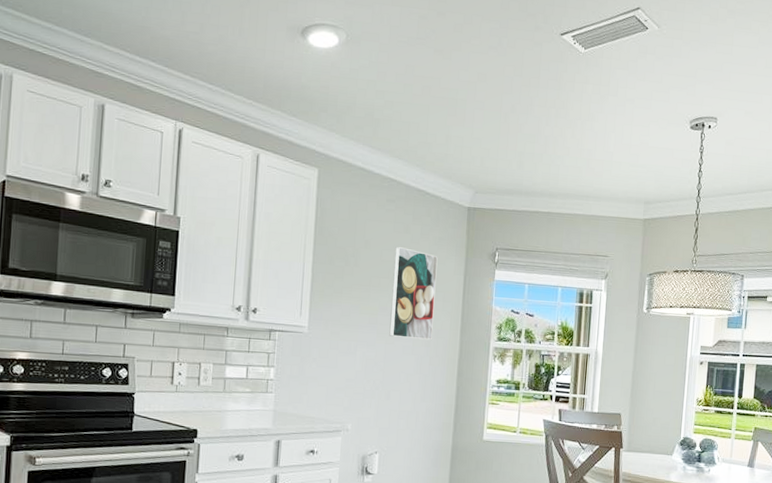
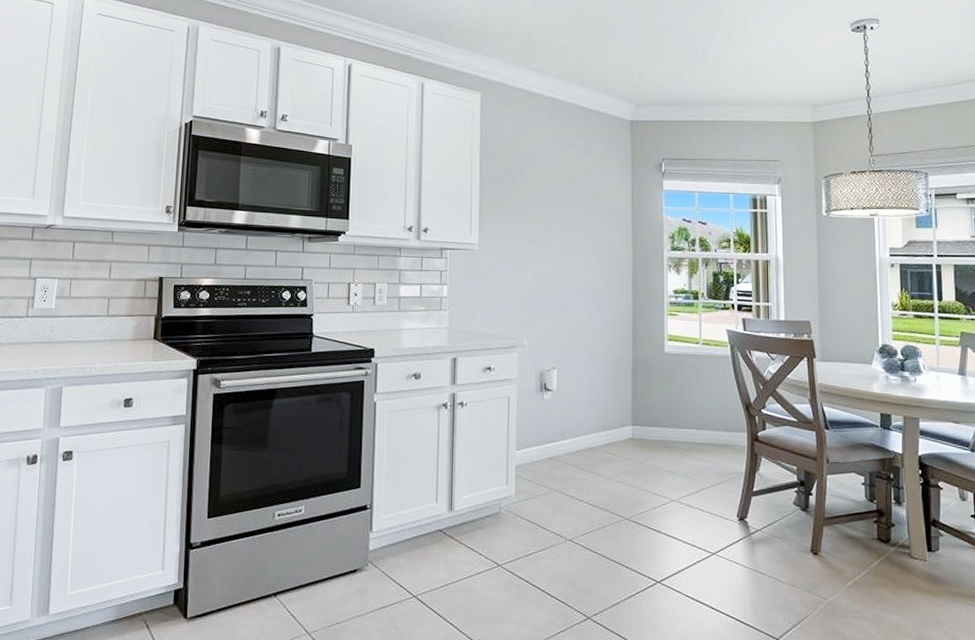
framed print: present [389,246,438,341] -> none [560,161,604,253]

